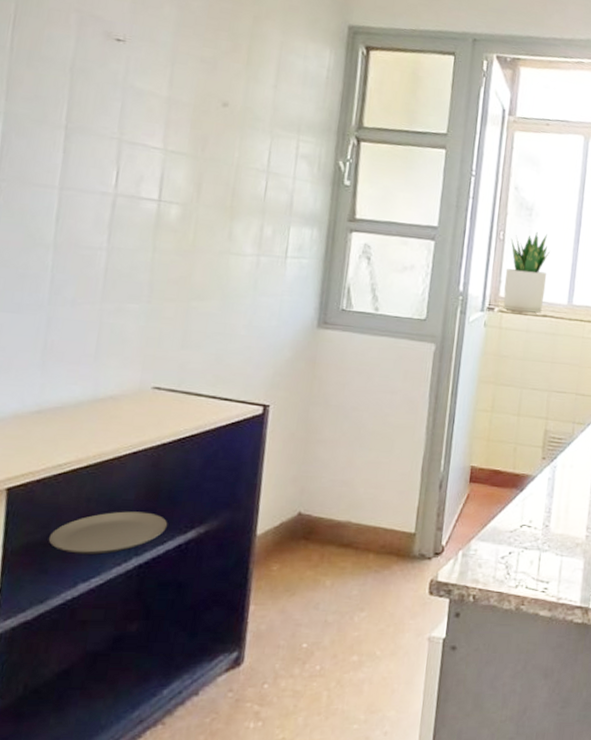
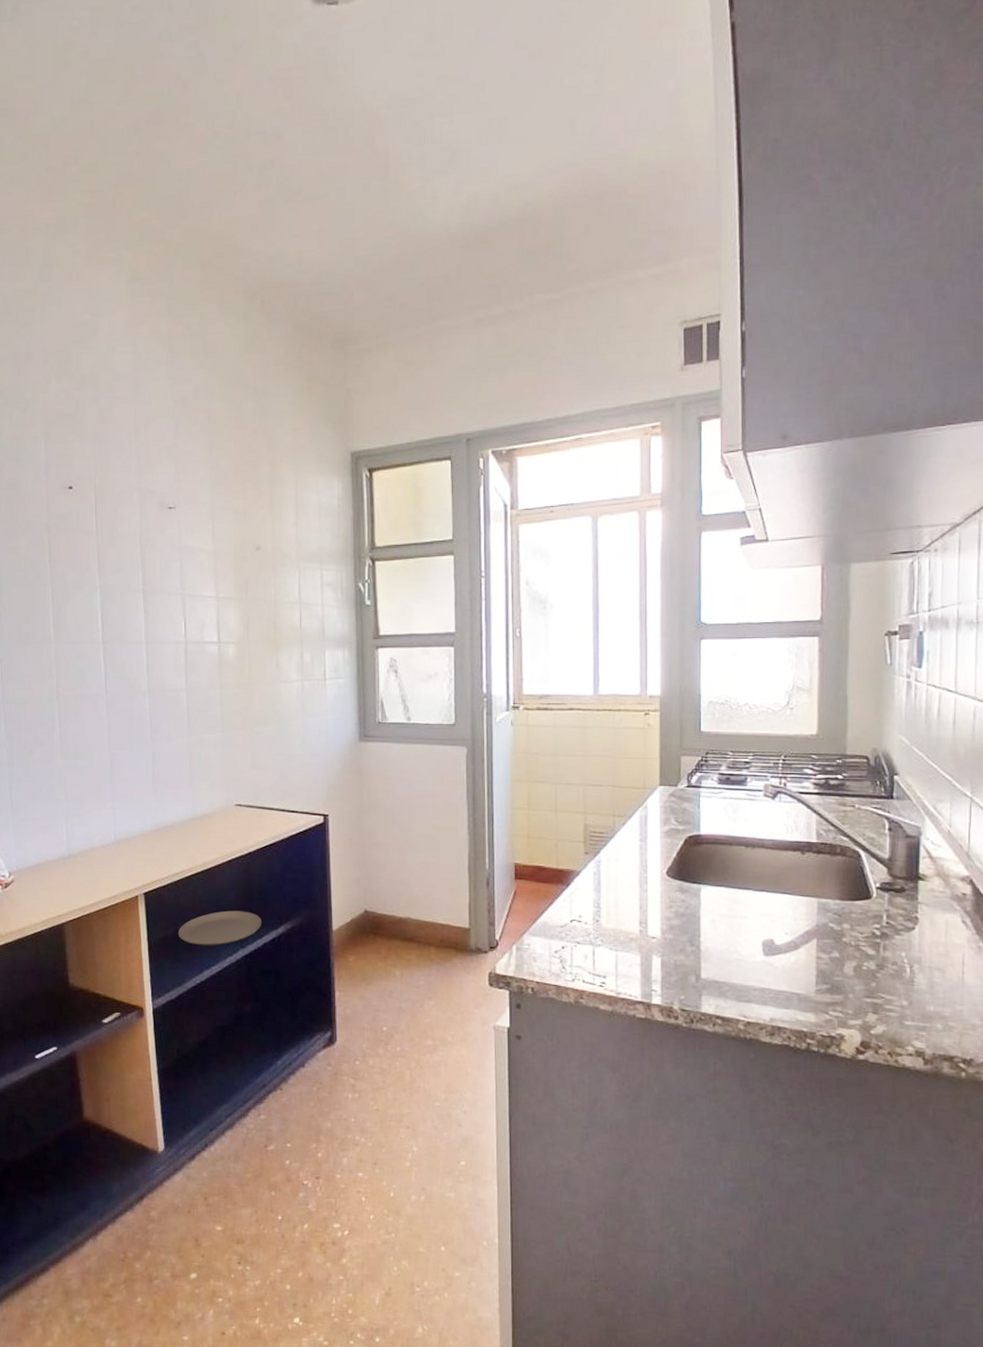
planter: present [503,232,550,313] -> none [526,624,569,708]

